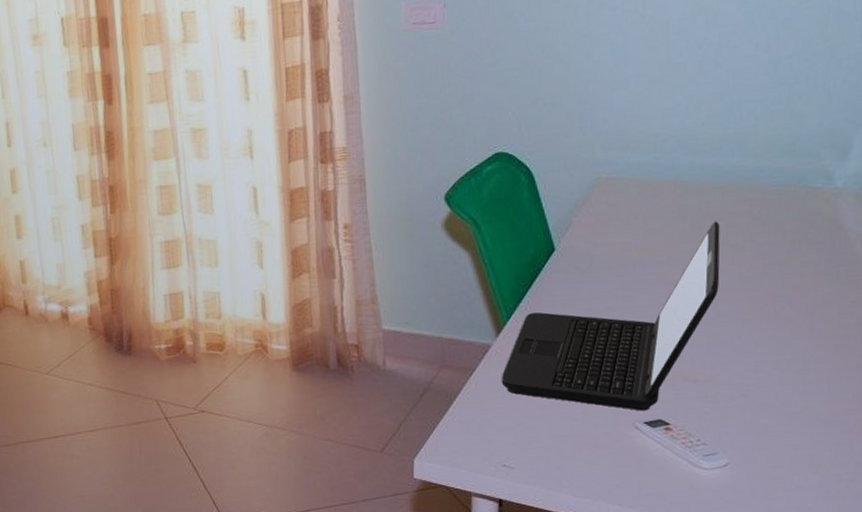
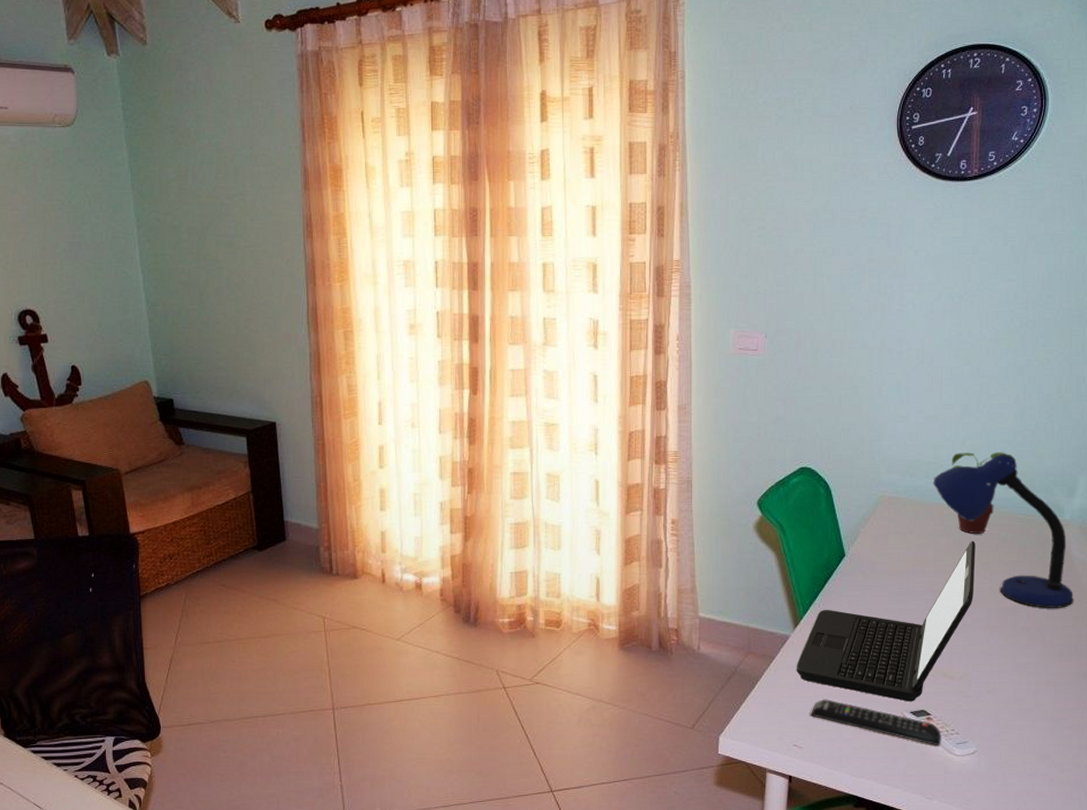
remote control: none [522,413,686,460] -> present [811,699,943,747]
desk lamp: none [661,115,851,294] -> present [933,453,1074,608]
potted plant: none [684,113,769,213] -> present [951,452,1016,534]

